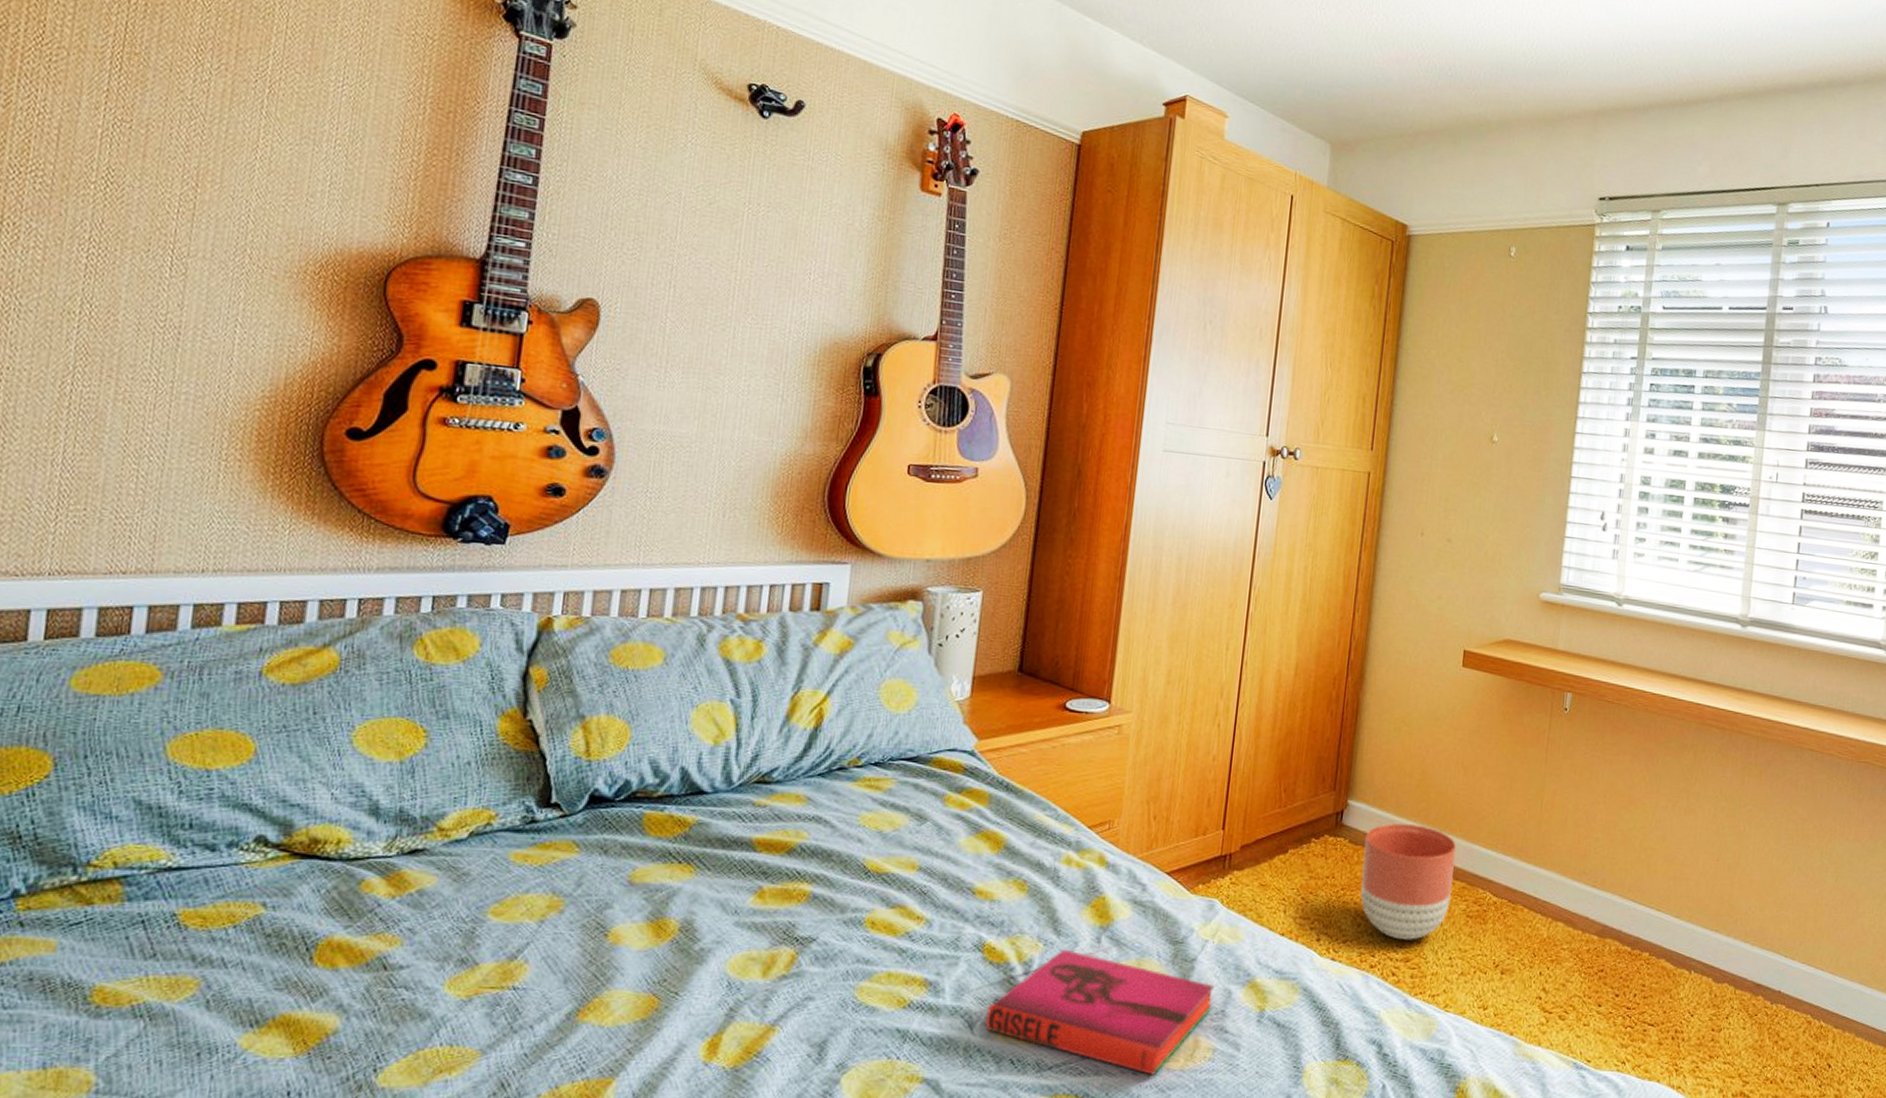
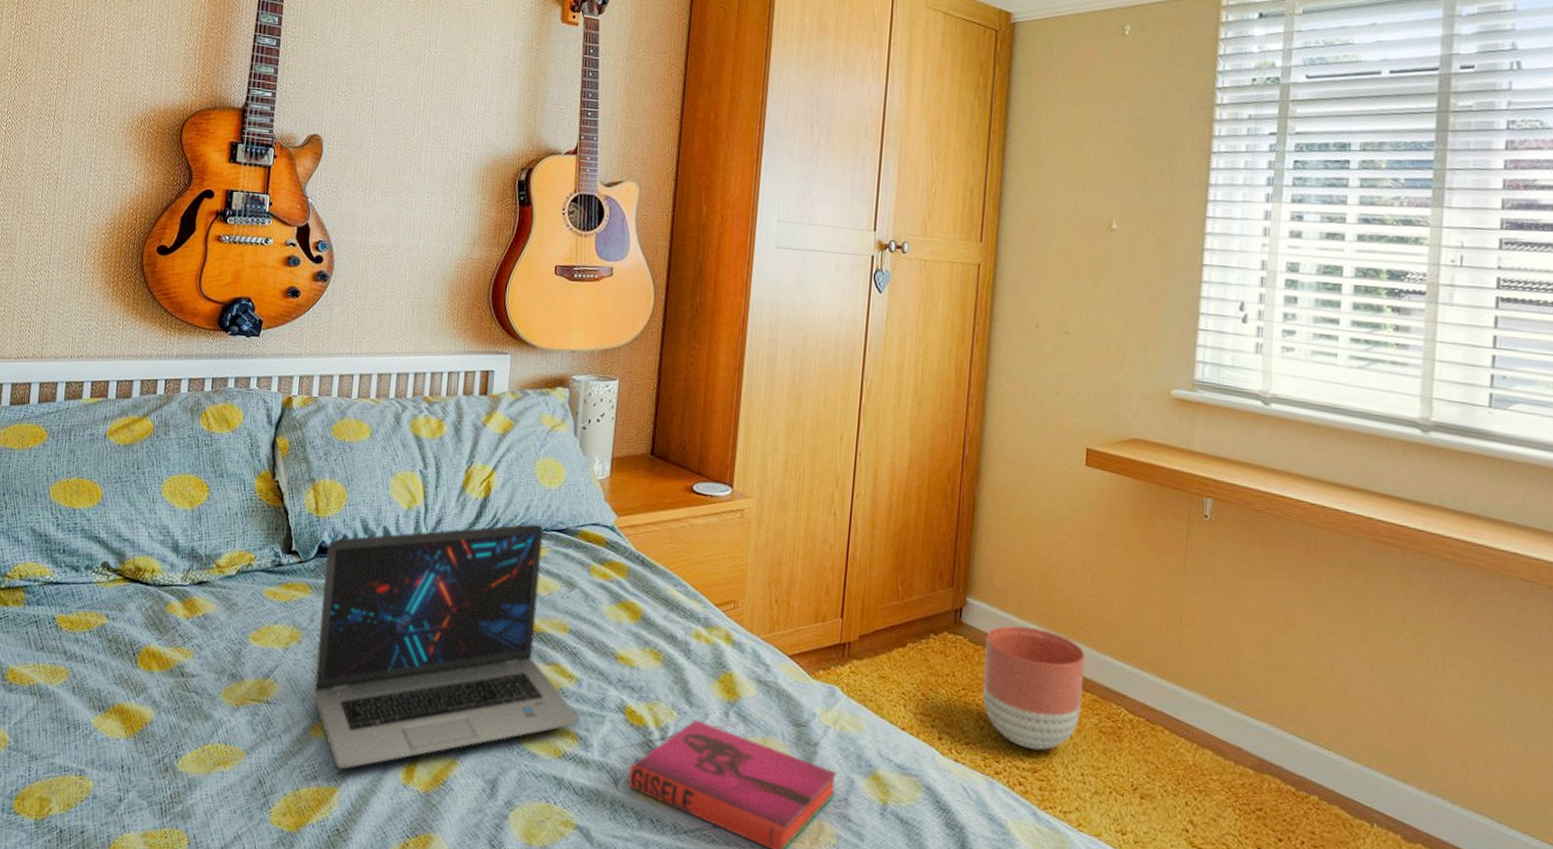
laptop: none [581,753,930,1056] -> present [314,523,580,769]

